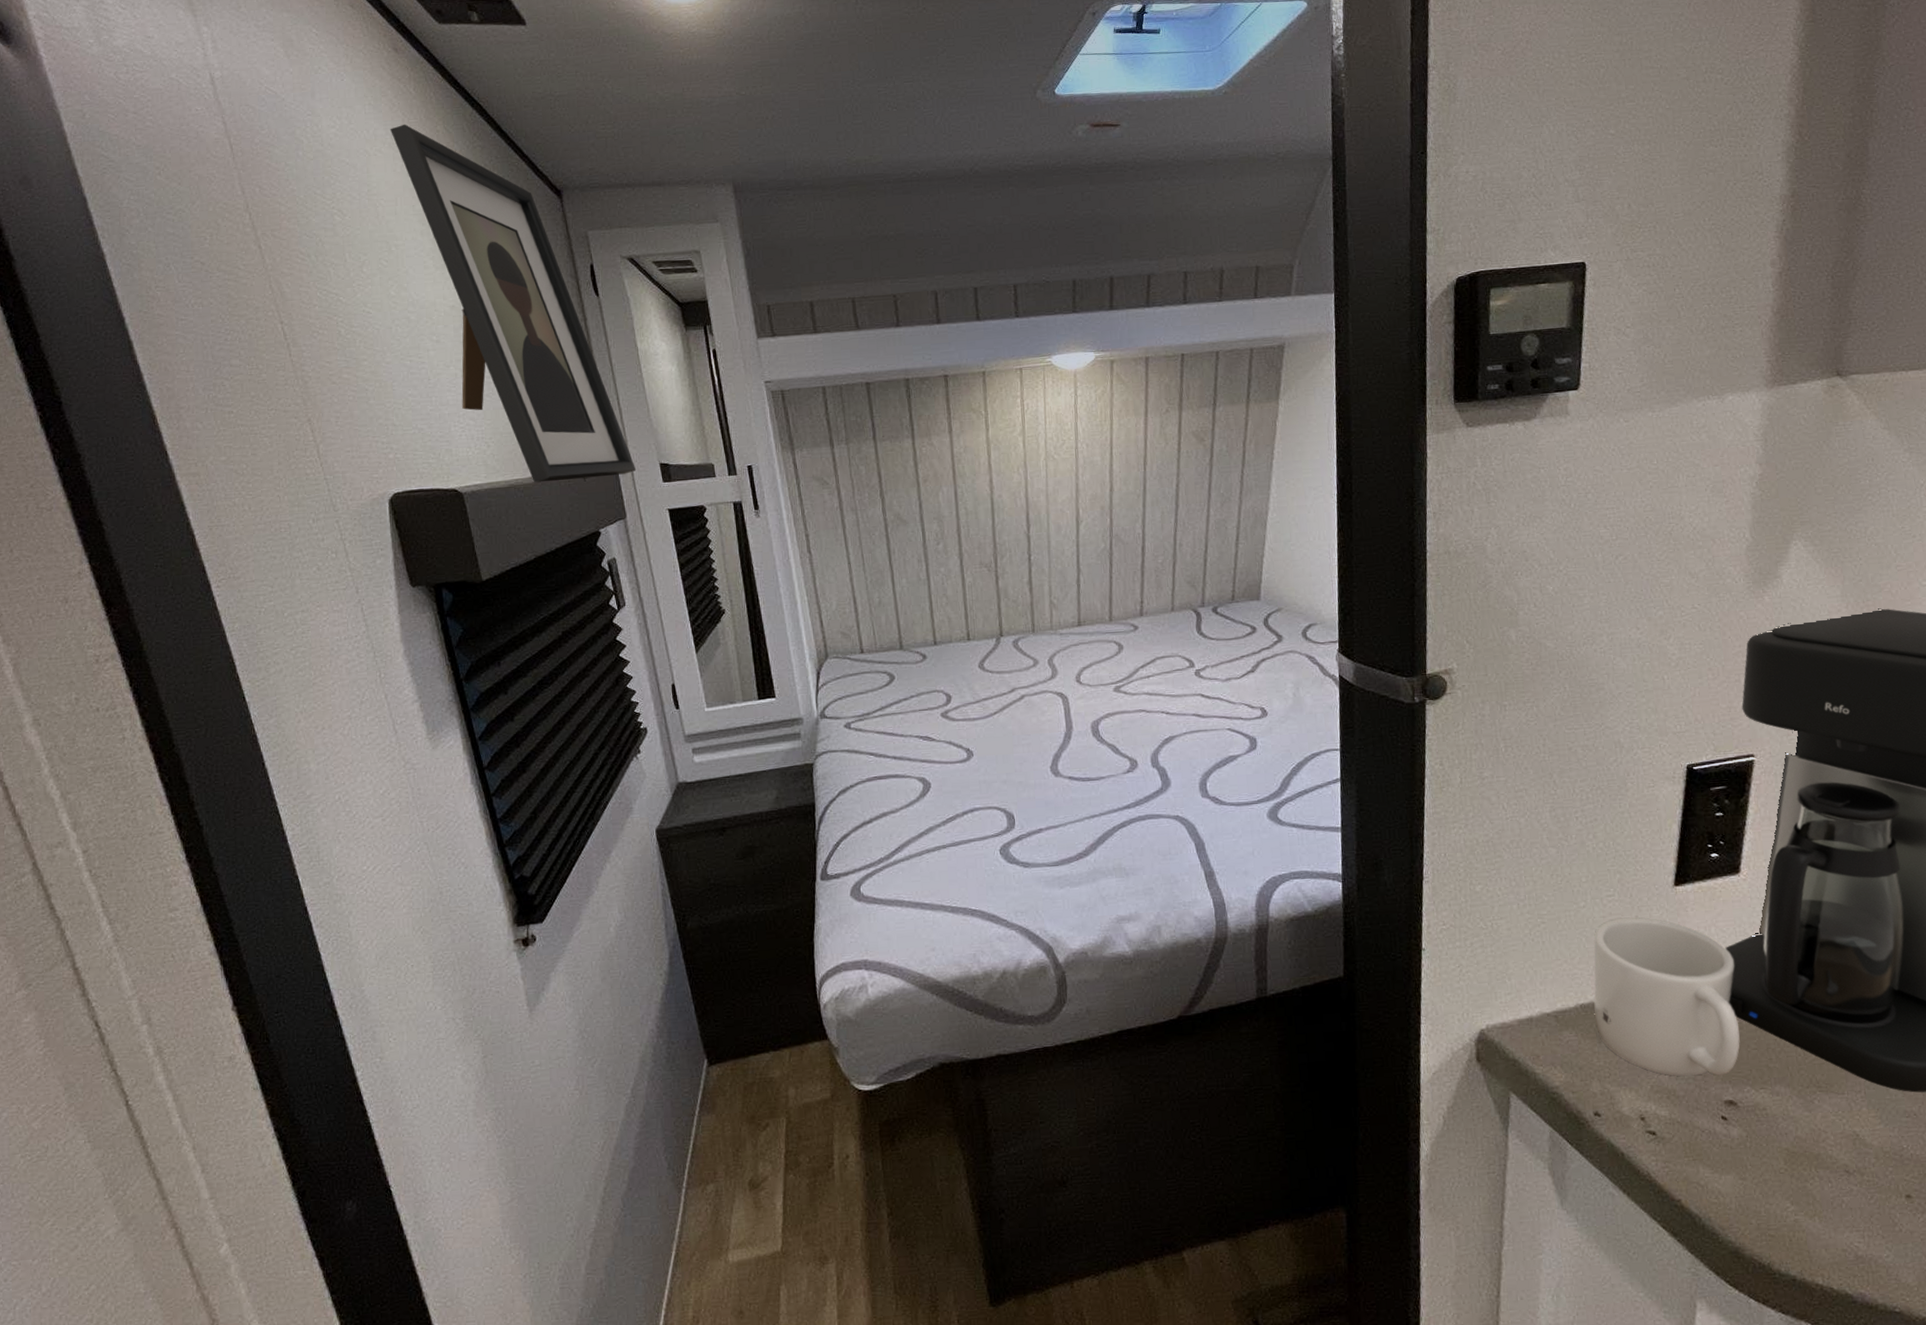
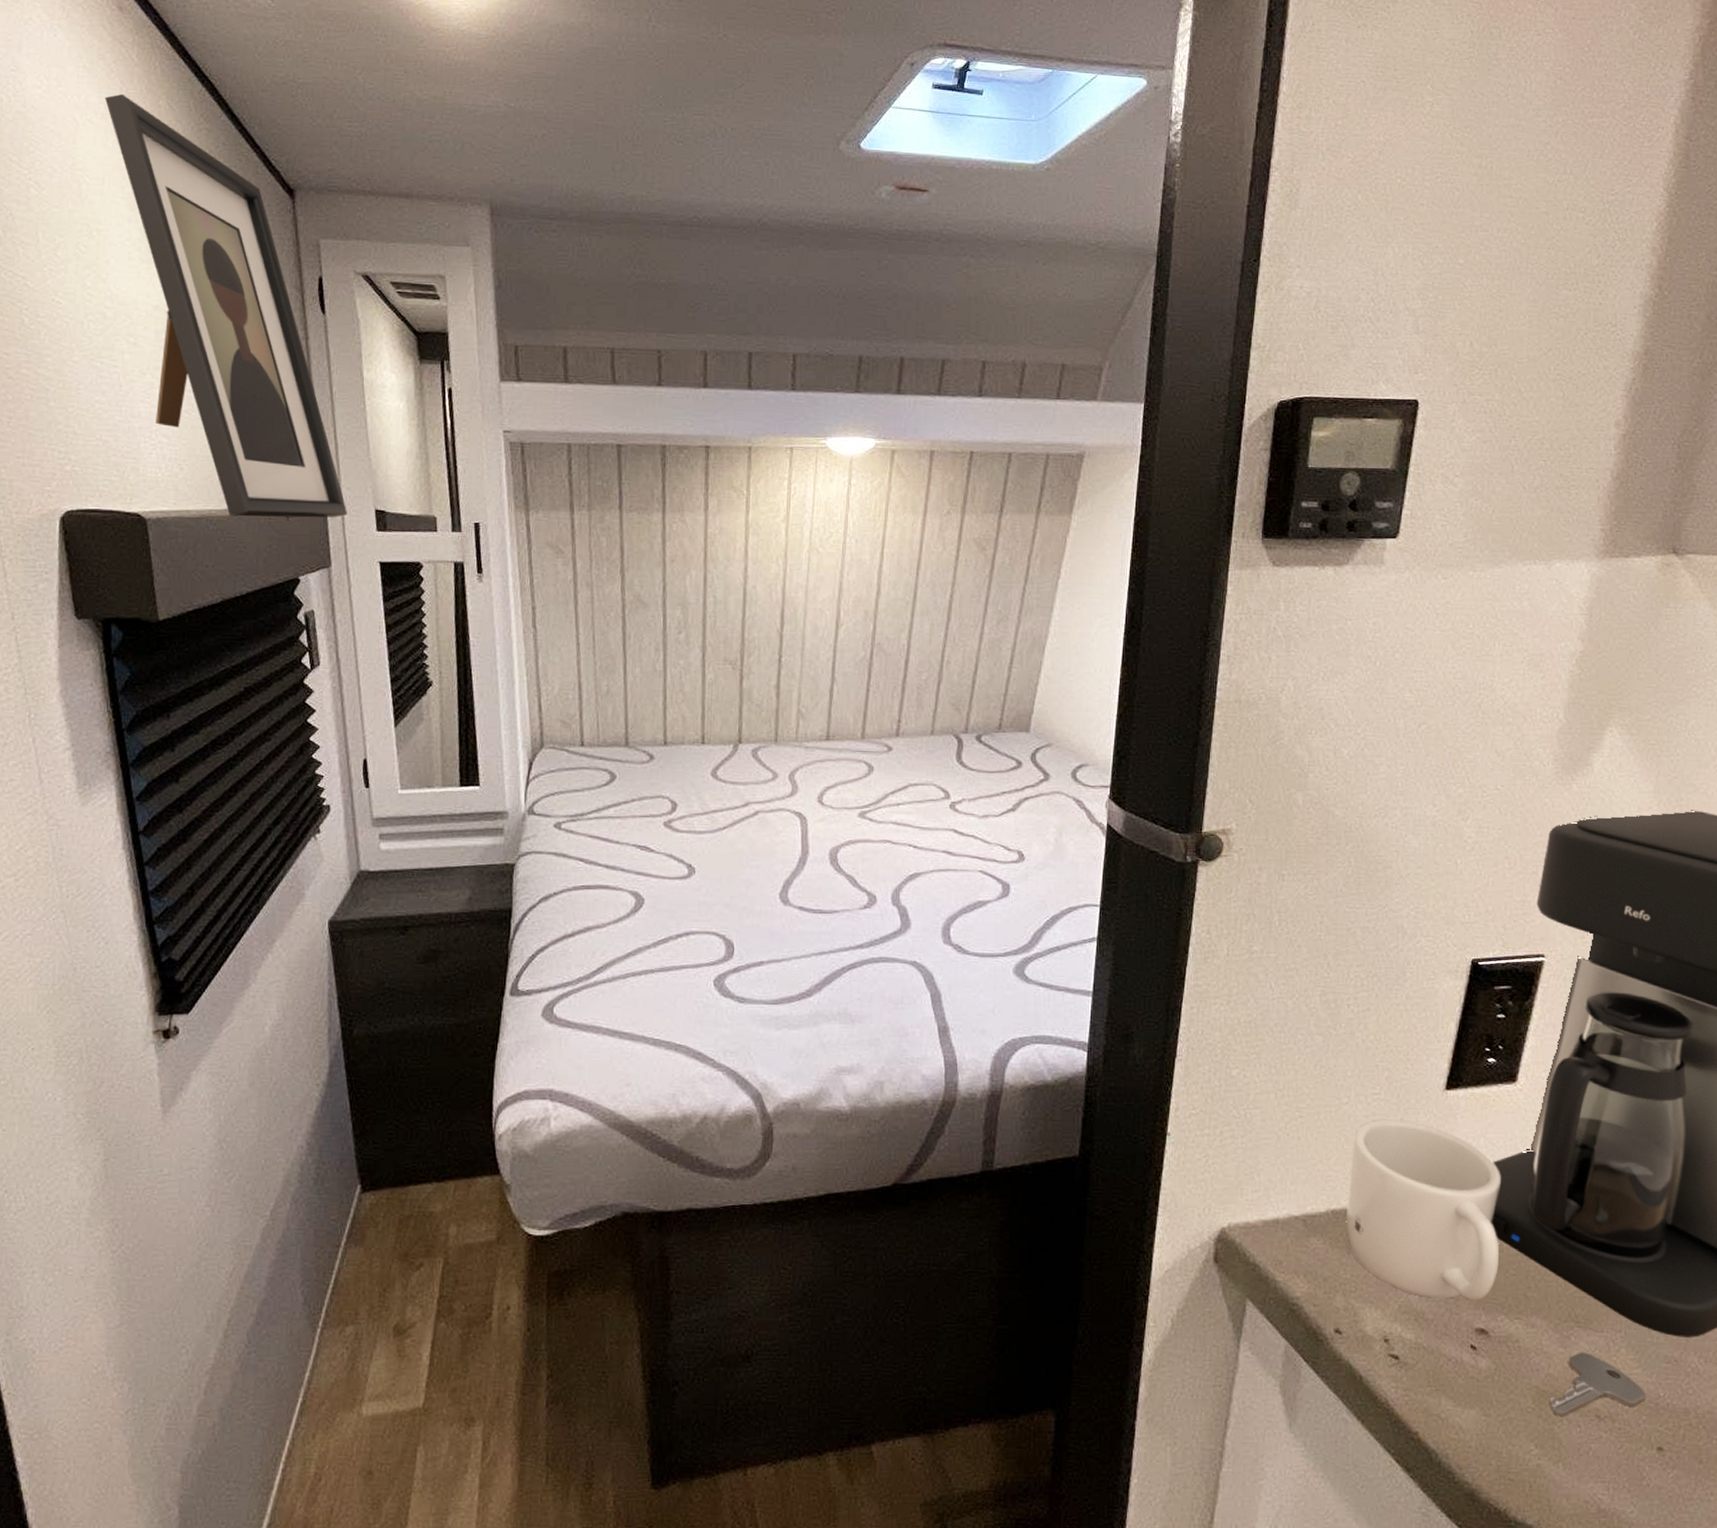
key: none [1799,1113,1891,1175] -> present [1548,1352,1647,1417]

